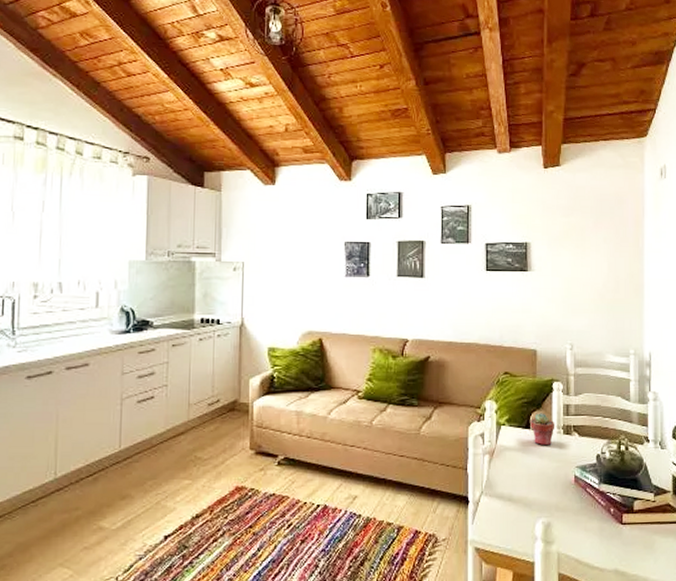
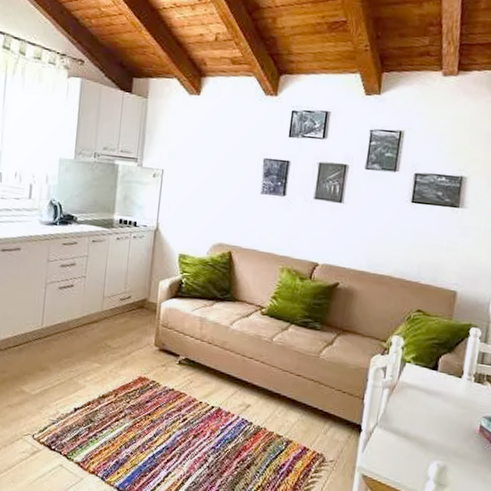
potted succulent: present [530,413,555,446] -> none [438,356,467,391]

